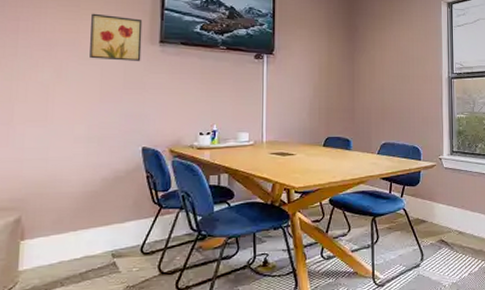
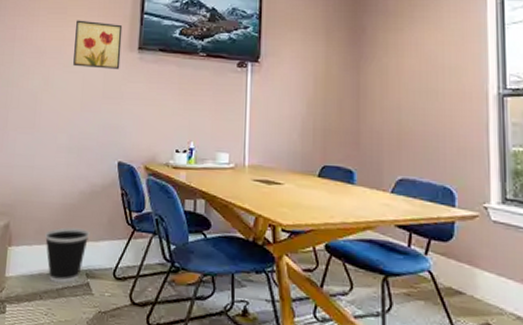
wastebasket: none [63,213,115,268] -> present [44,227,90,284]

